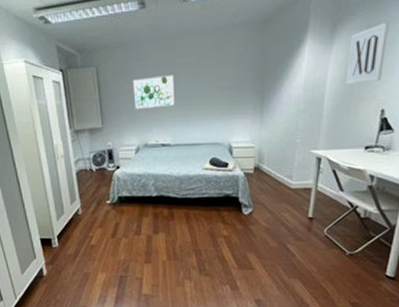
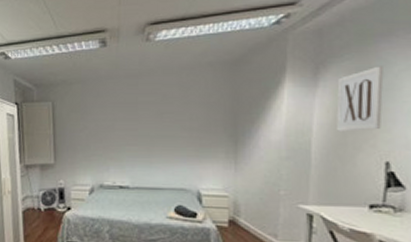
wall art: present [133,75,175,109] -> none [90,113,135,147]

